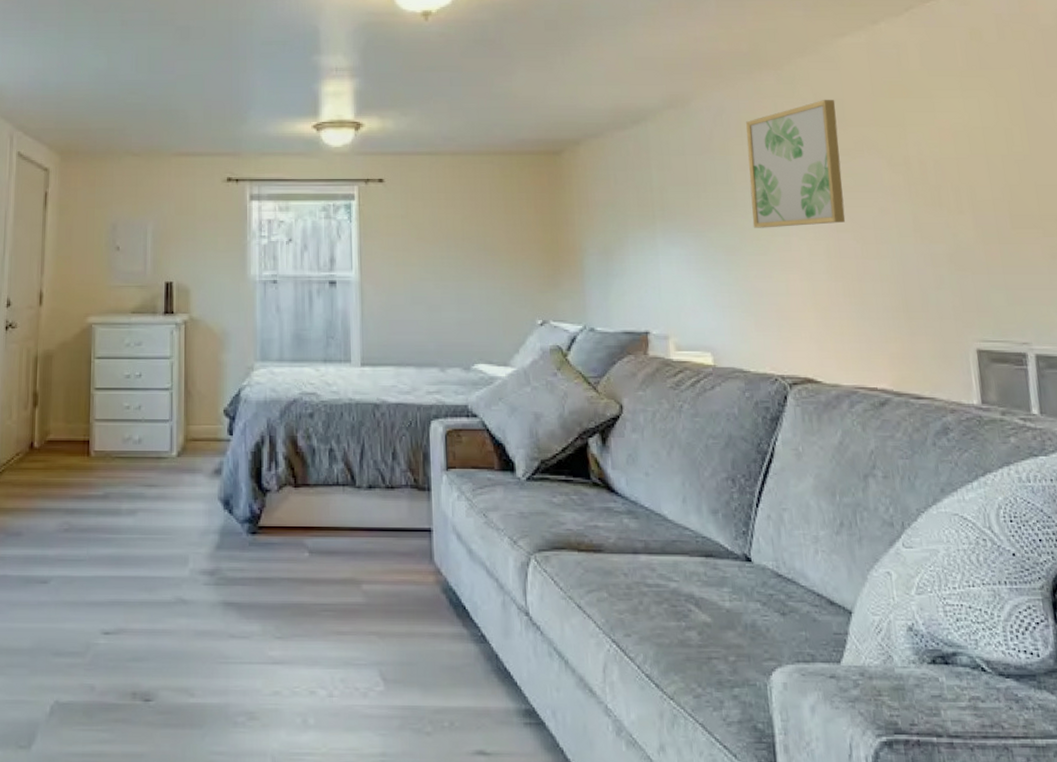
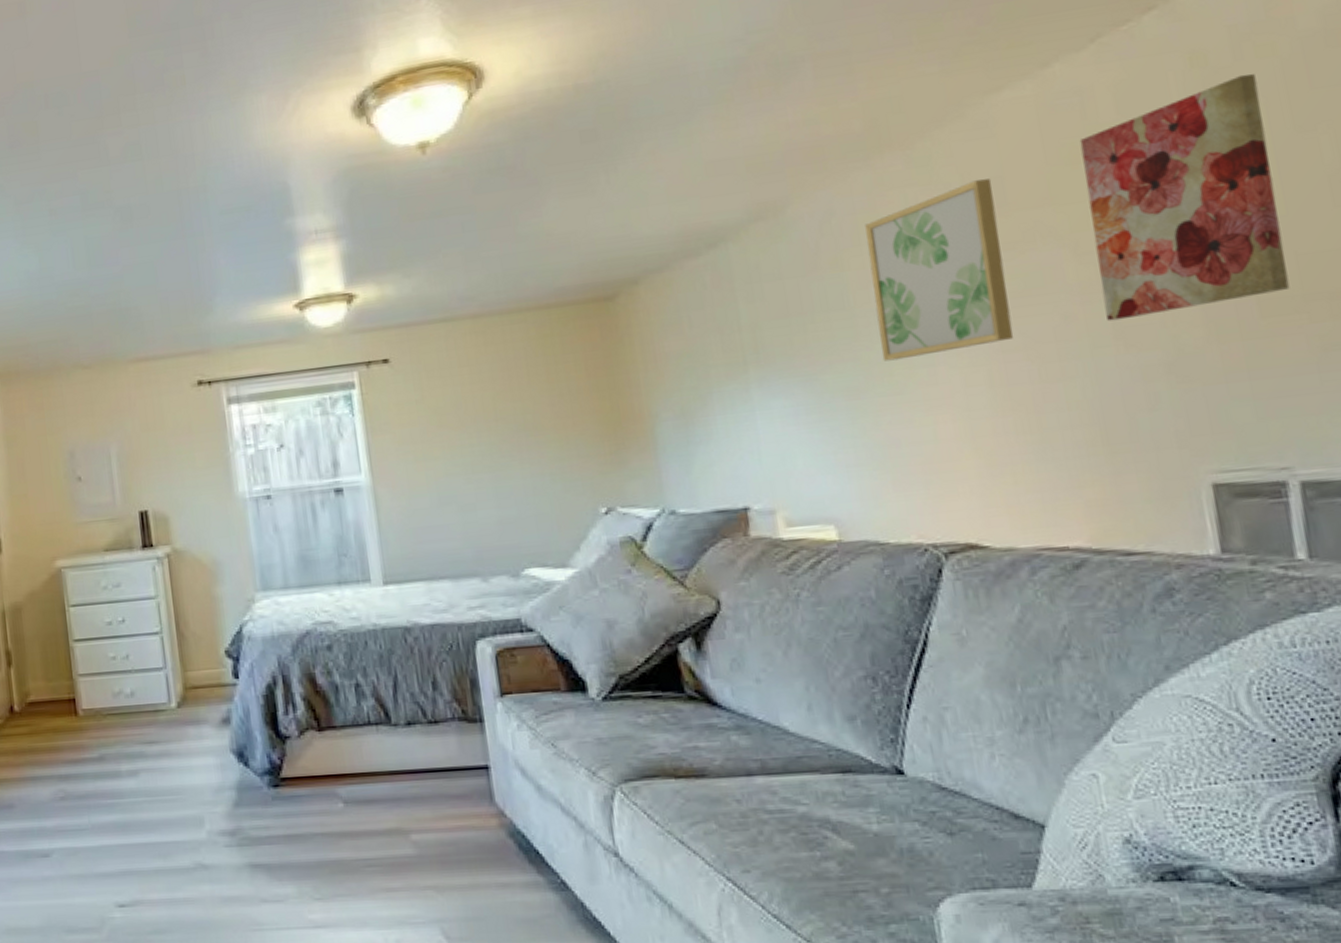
wall art: none [896,50,1031,218] -> present [1079,74,1290,322]

